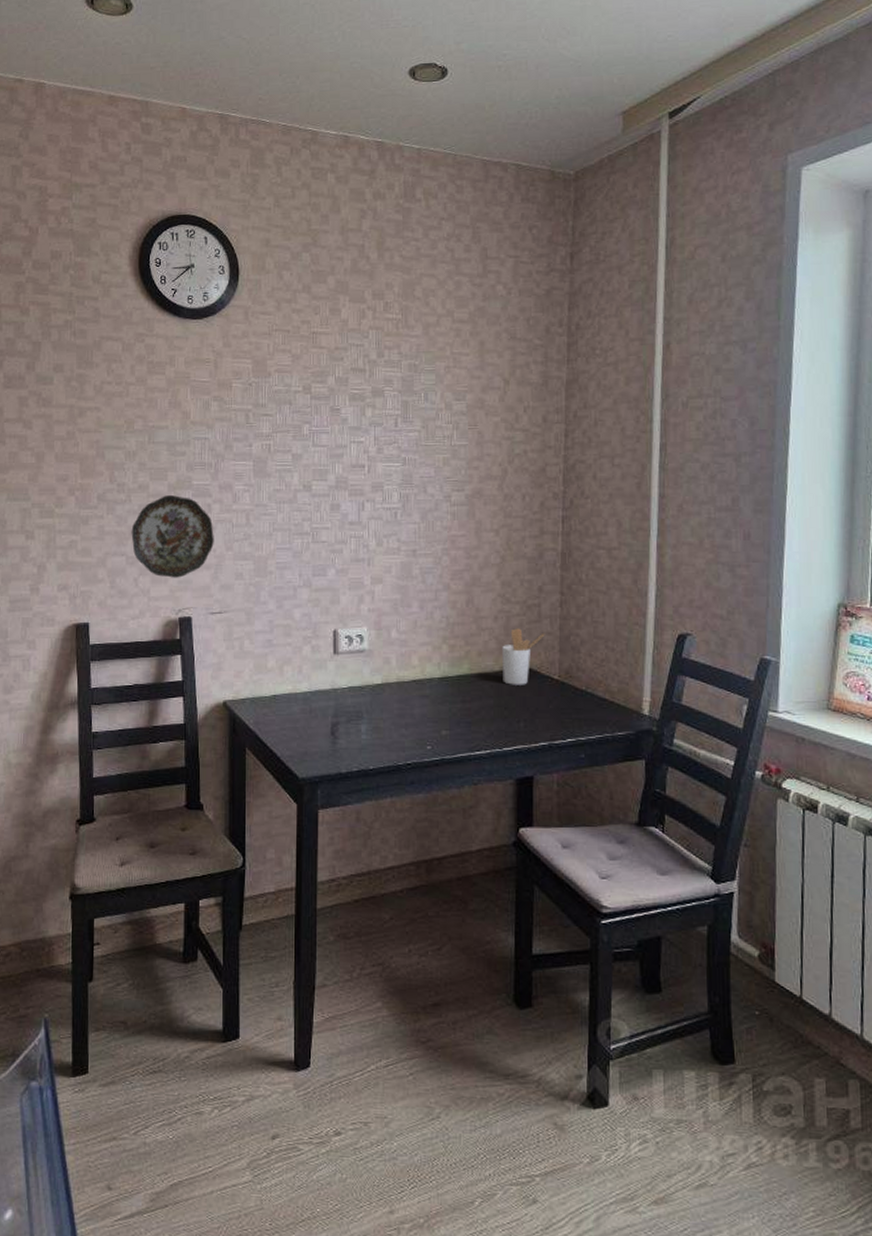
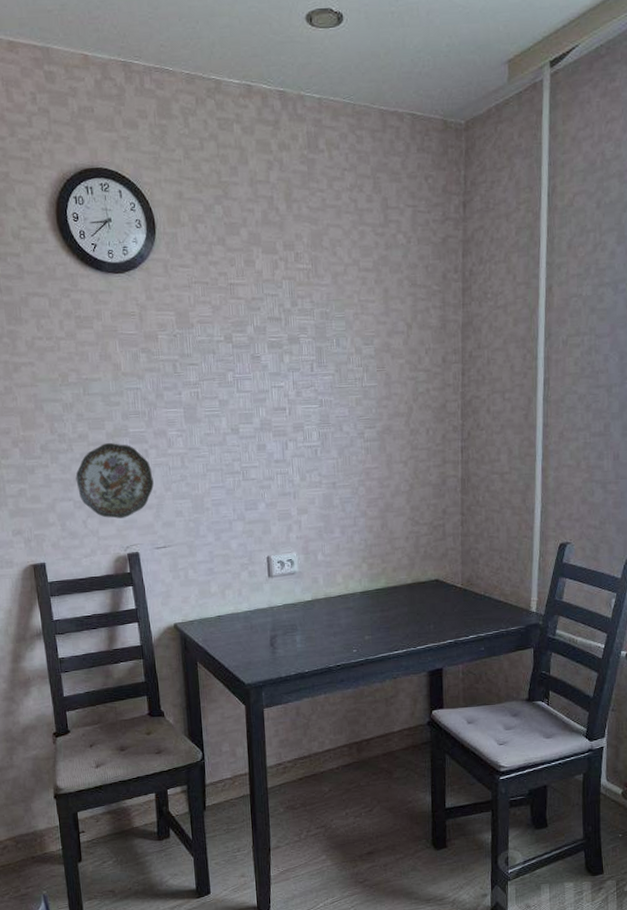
utensil holder: present [502,628,545,685] -> none [413,546,449,594]

